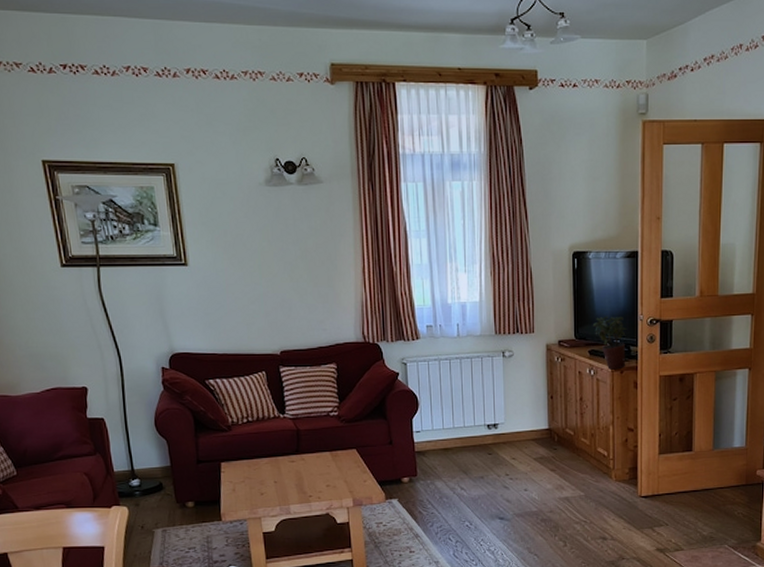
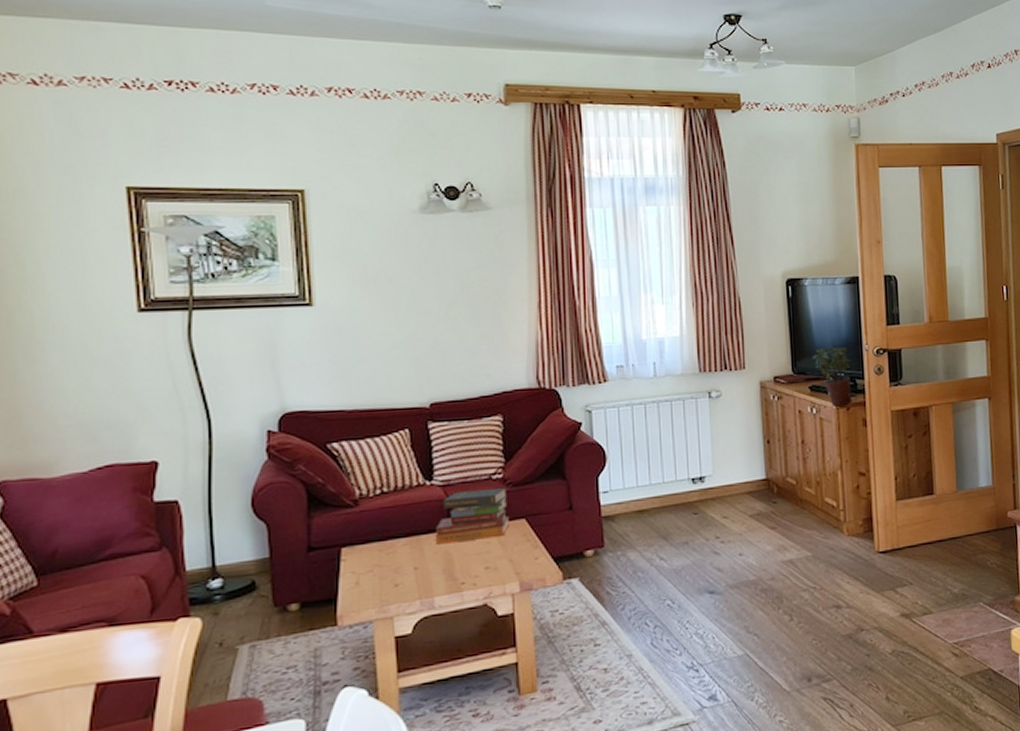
books: none [288,424,344,465] -> present [435,488,509,545]

